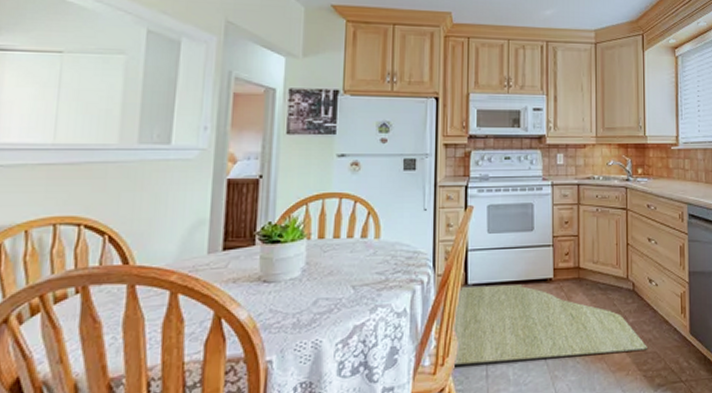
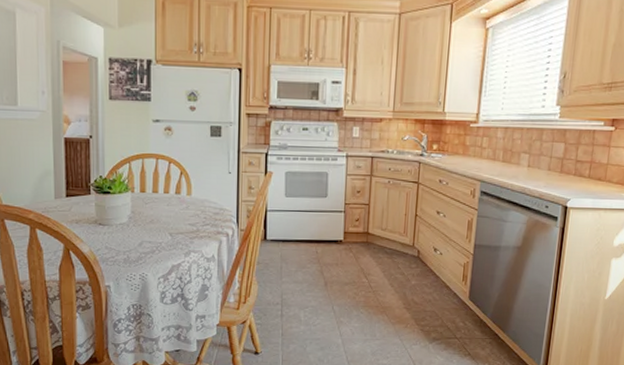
rug: present [453,284,647,365] -> none [253,242,427,308]

